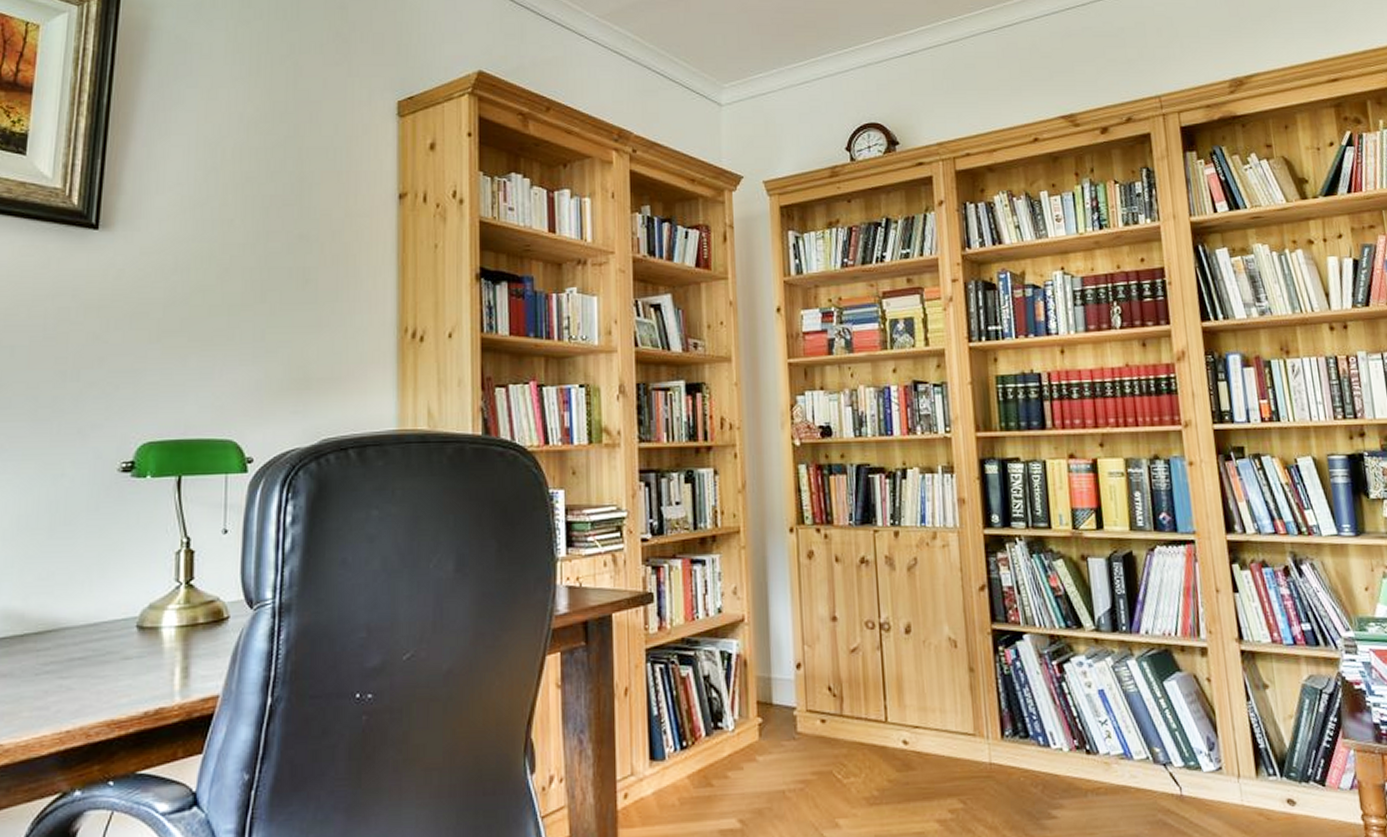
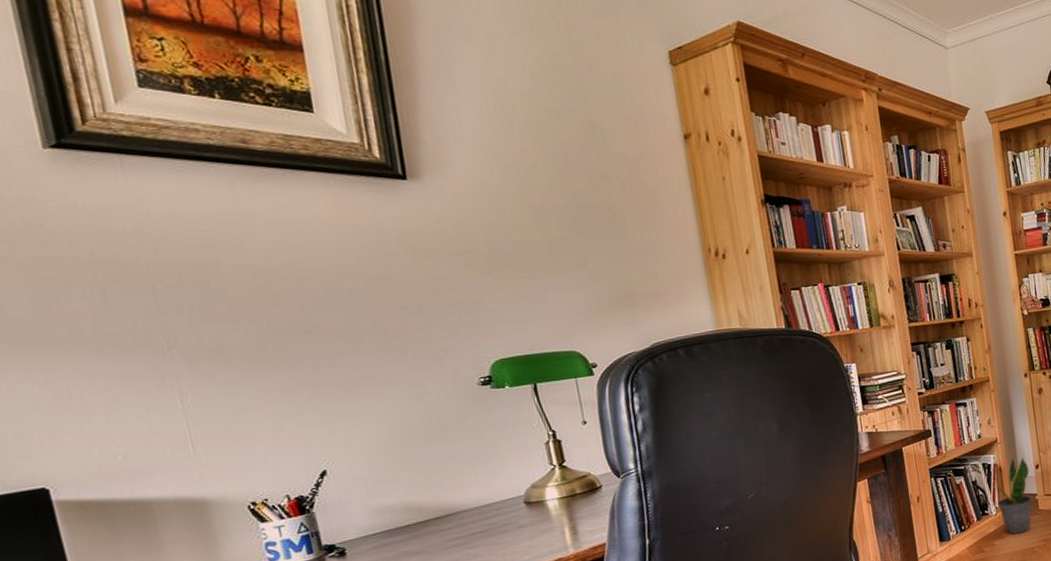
potted plant: none [737,647,787,766] -> present [997,457,1032,534]

